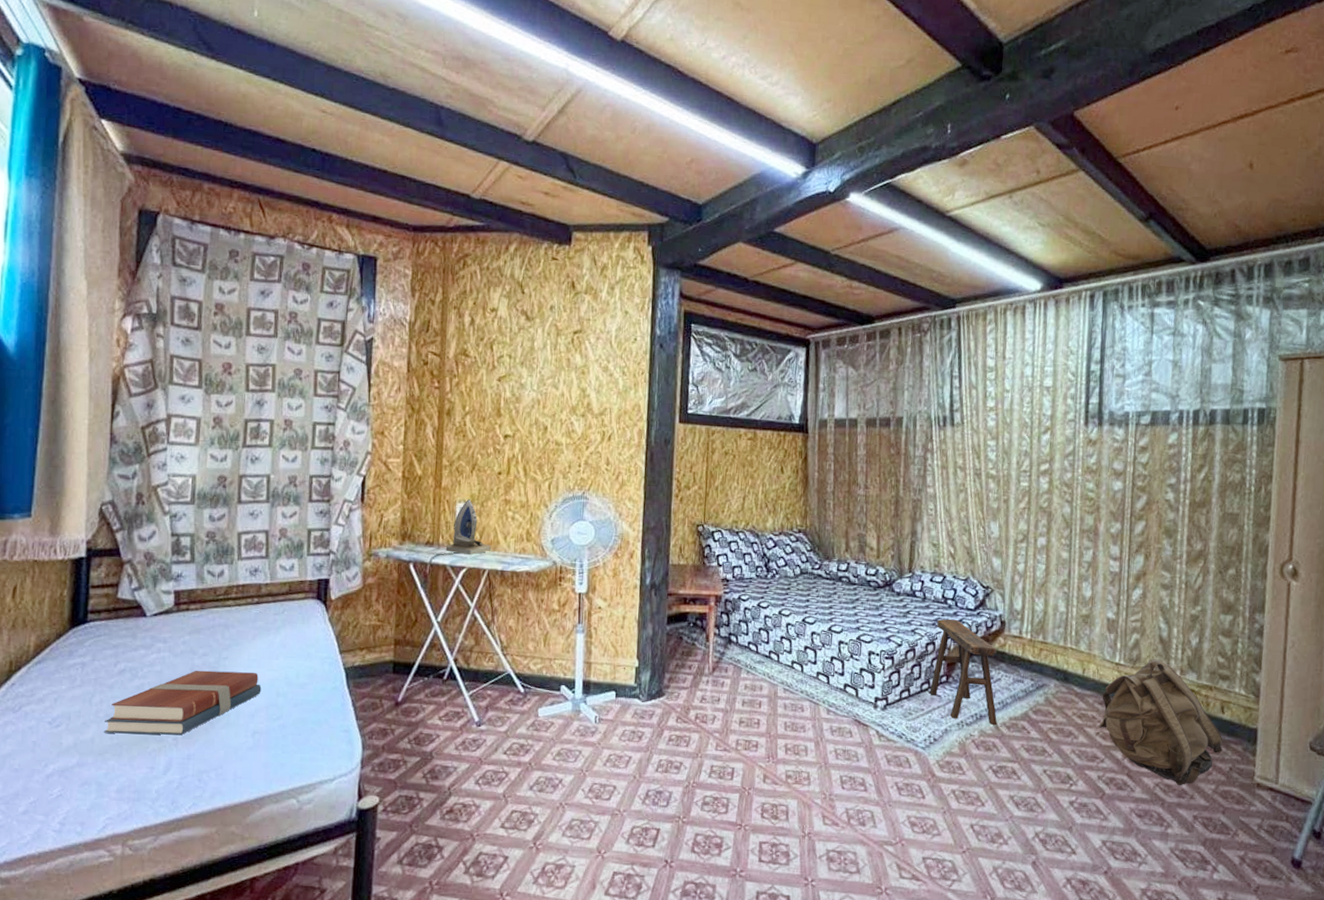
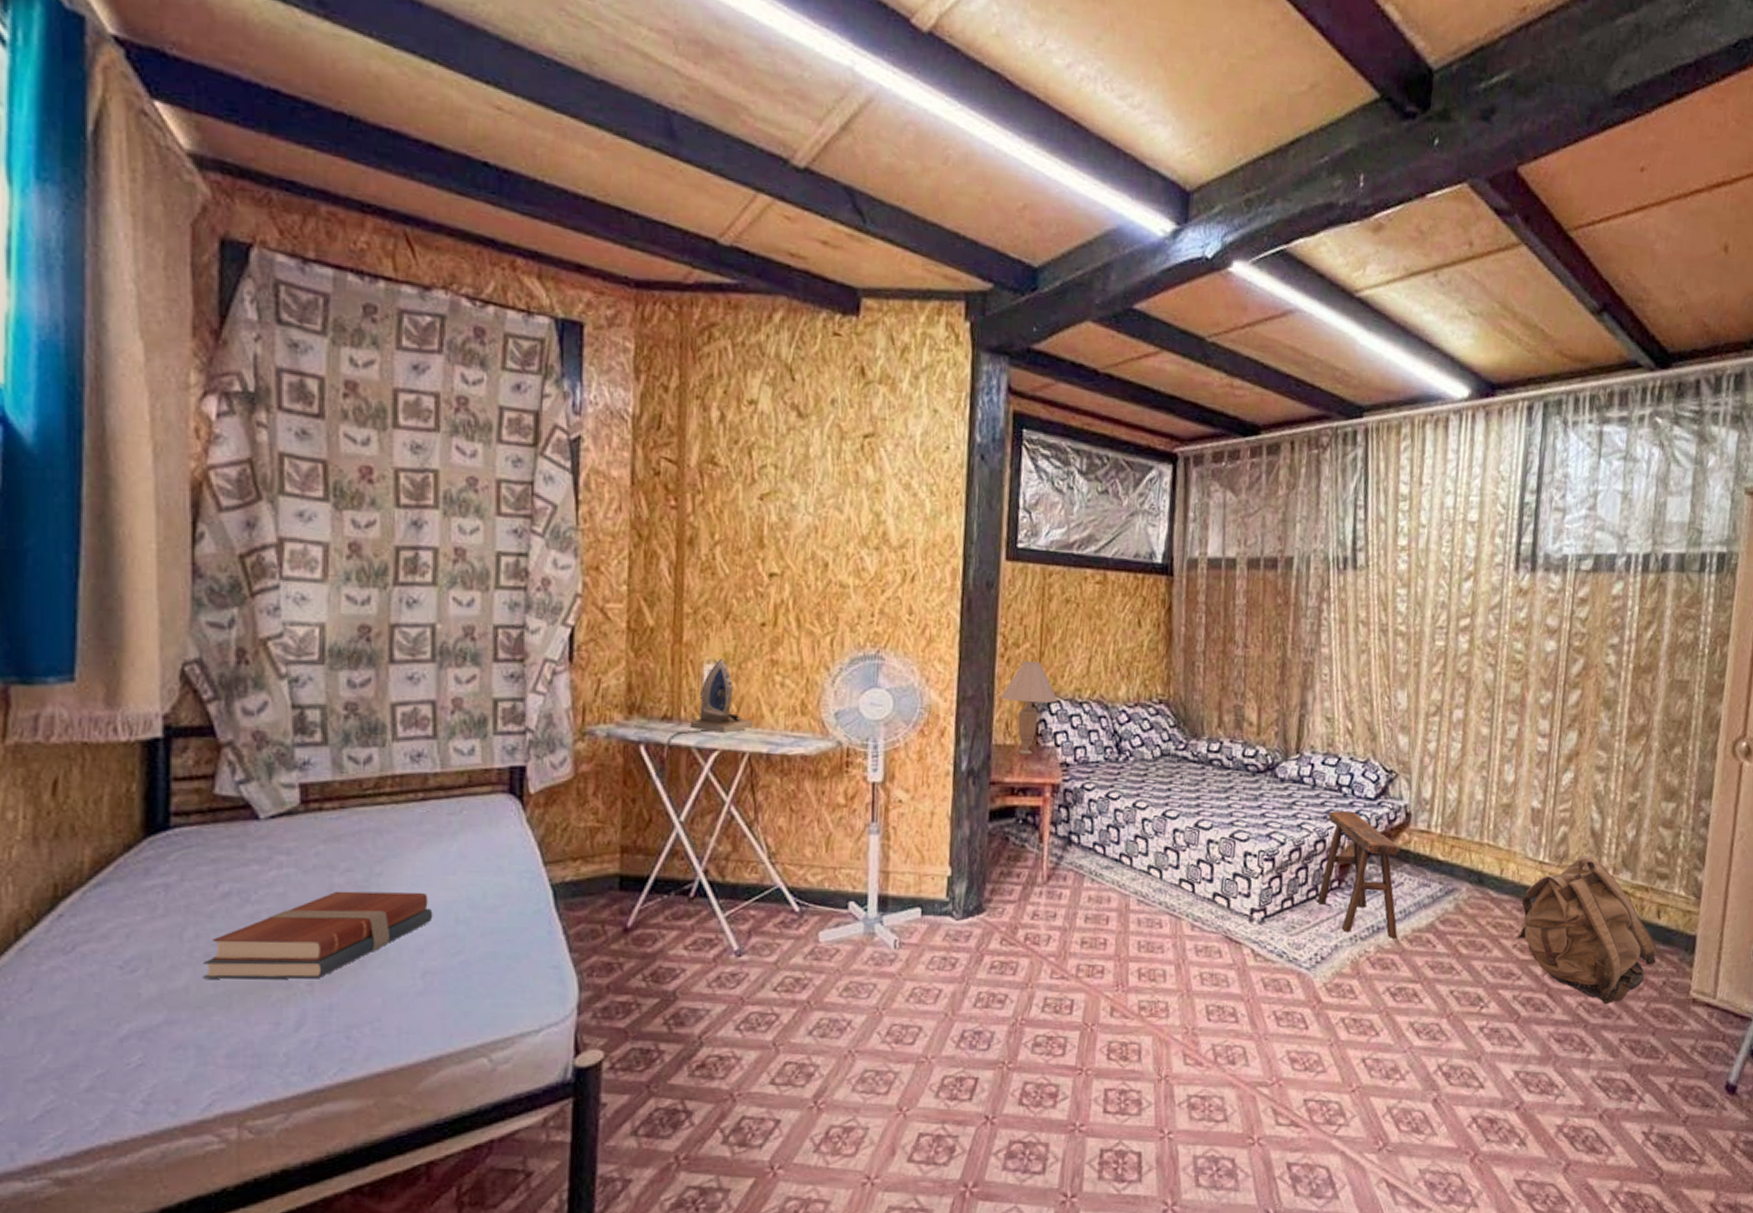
table lamp: none [675,499,719,573] -> present [1000,660,1058,755]

